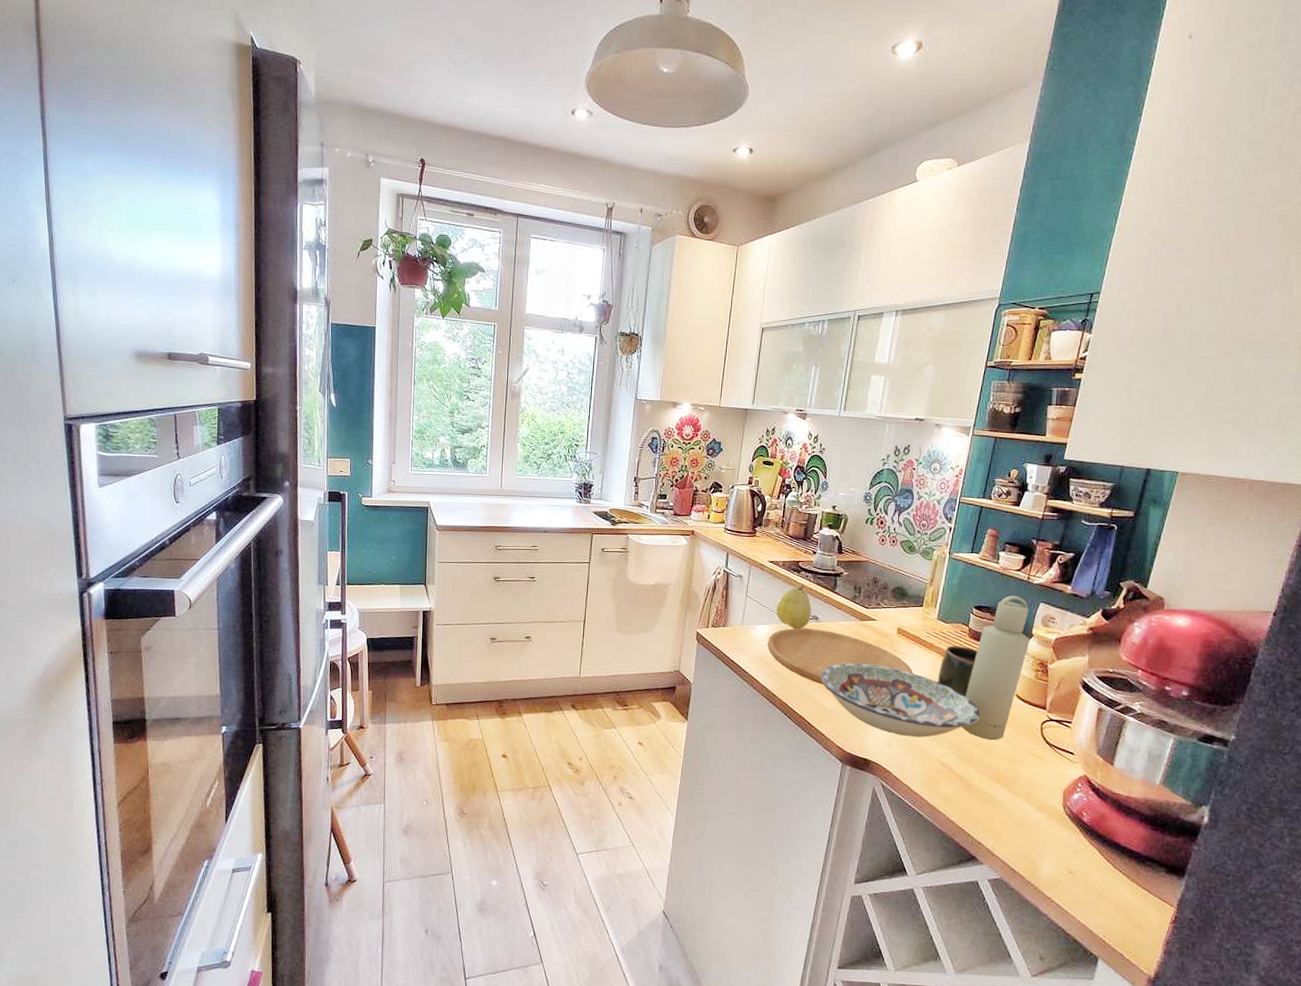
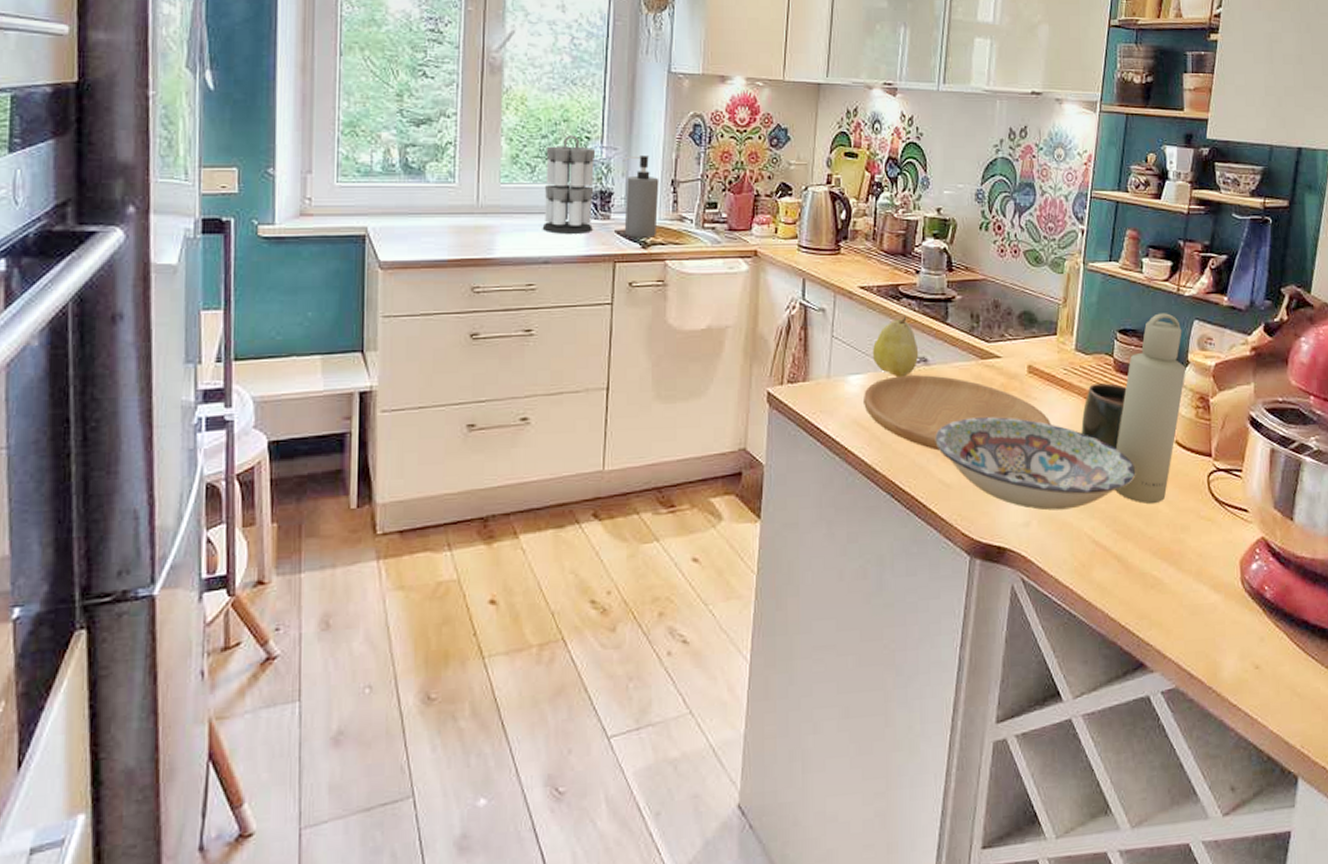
spice rack: none [543,443,582,513] -> present [542,135,596,234]
soap dispenser: none [599,459,626,518] -> present [622,155,659,238]

